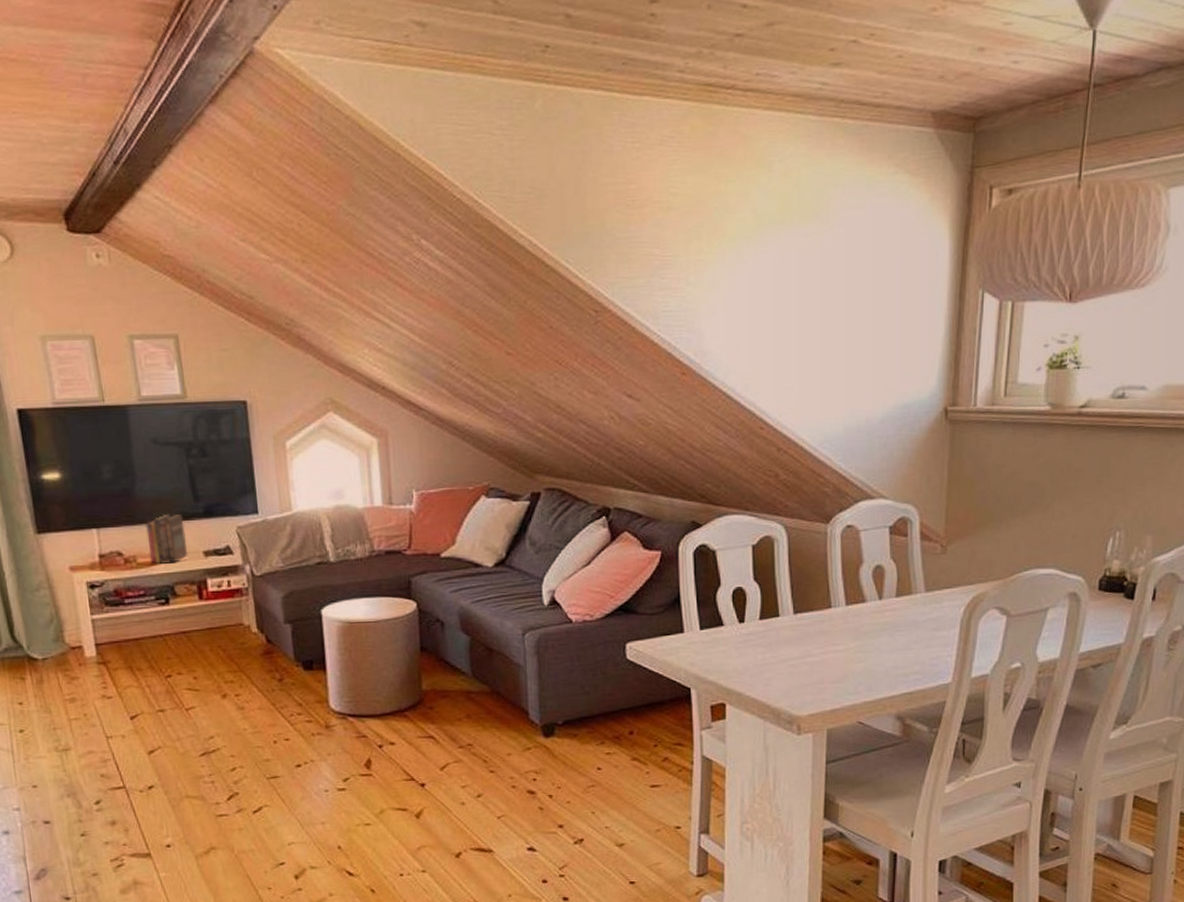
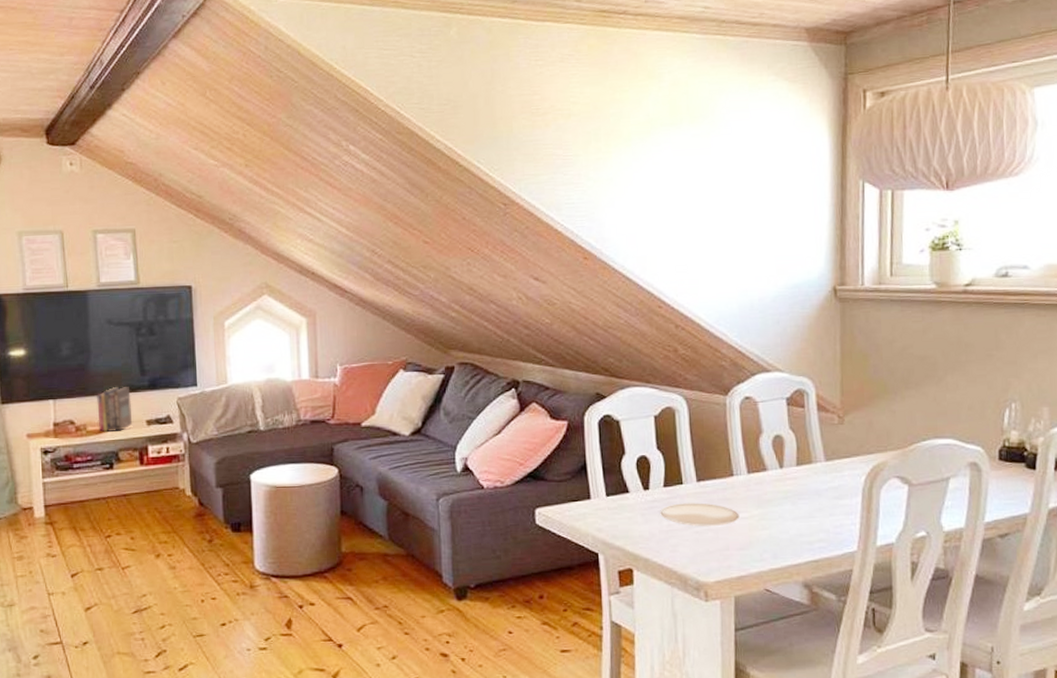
plate: none [755,635,835,661] -> present [660,503,739,527]

